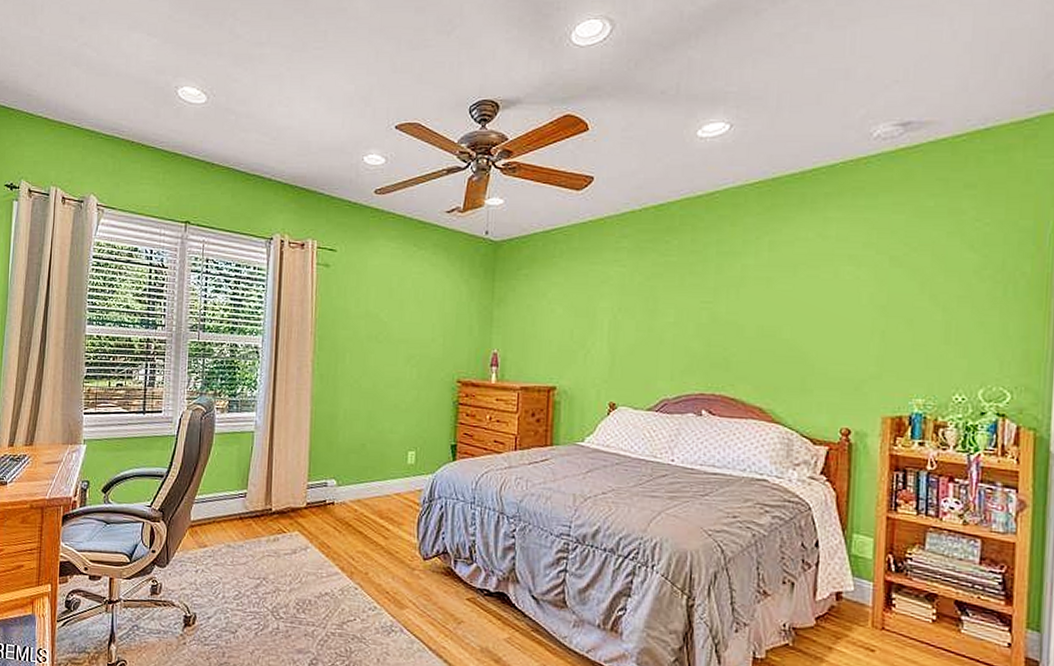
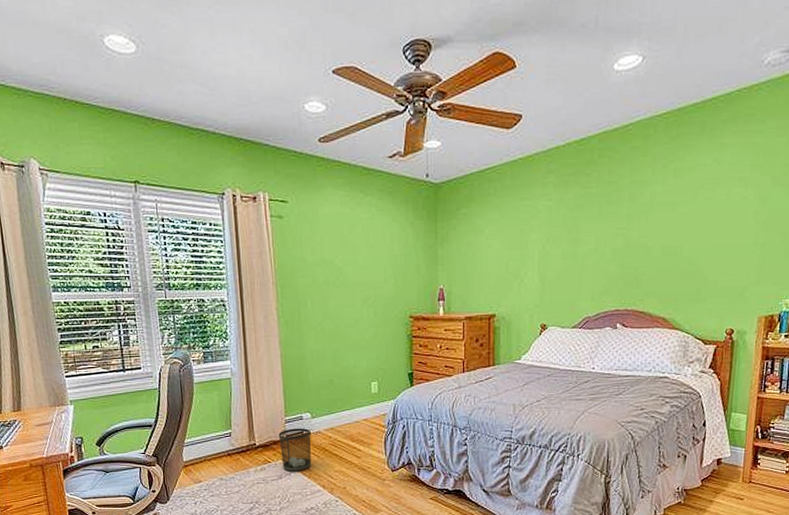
waste bin: none [298,495,334,547] -> present [278,428,312,471]

